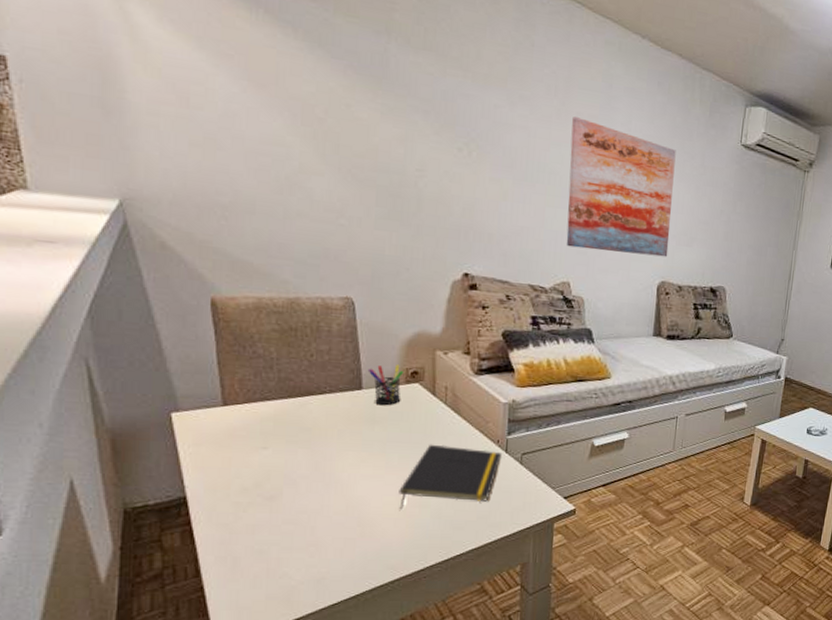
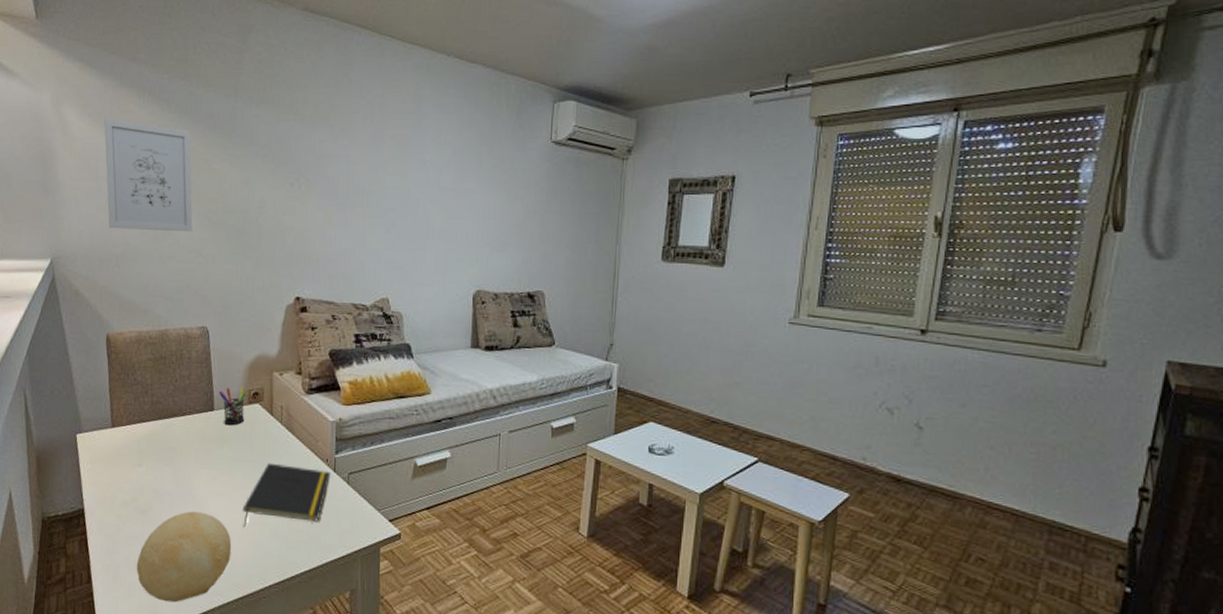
wall art: none [197,31,331,188] -> present [104,119,193,232]
decorative ball: none [262,495,386,590] -> present [136,511,232,603]
wall art: present [566,117,676,257] -> none [384,140,485,265]

